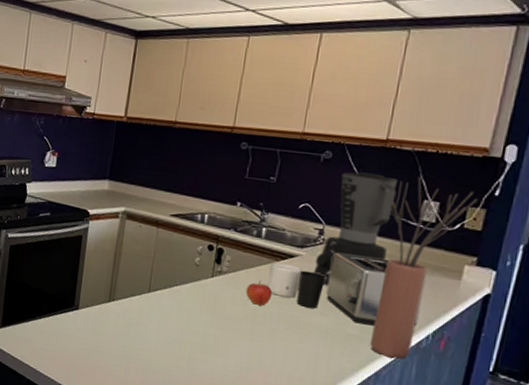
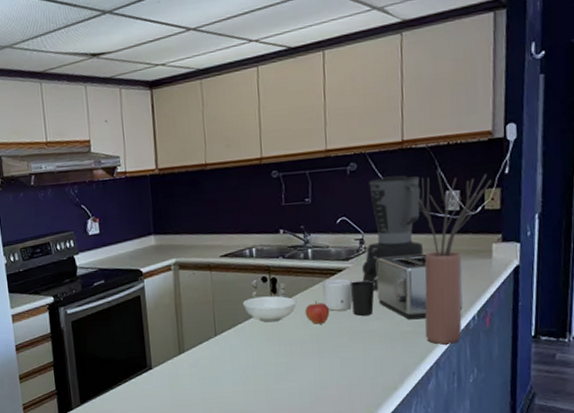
bowl: none [183,263,240,293] -> present [242,295,297,323]

